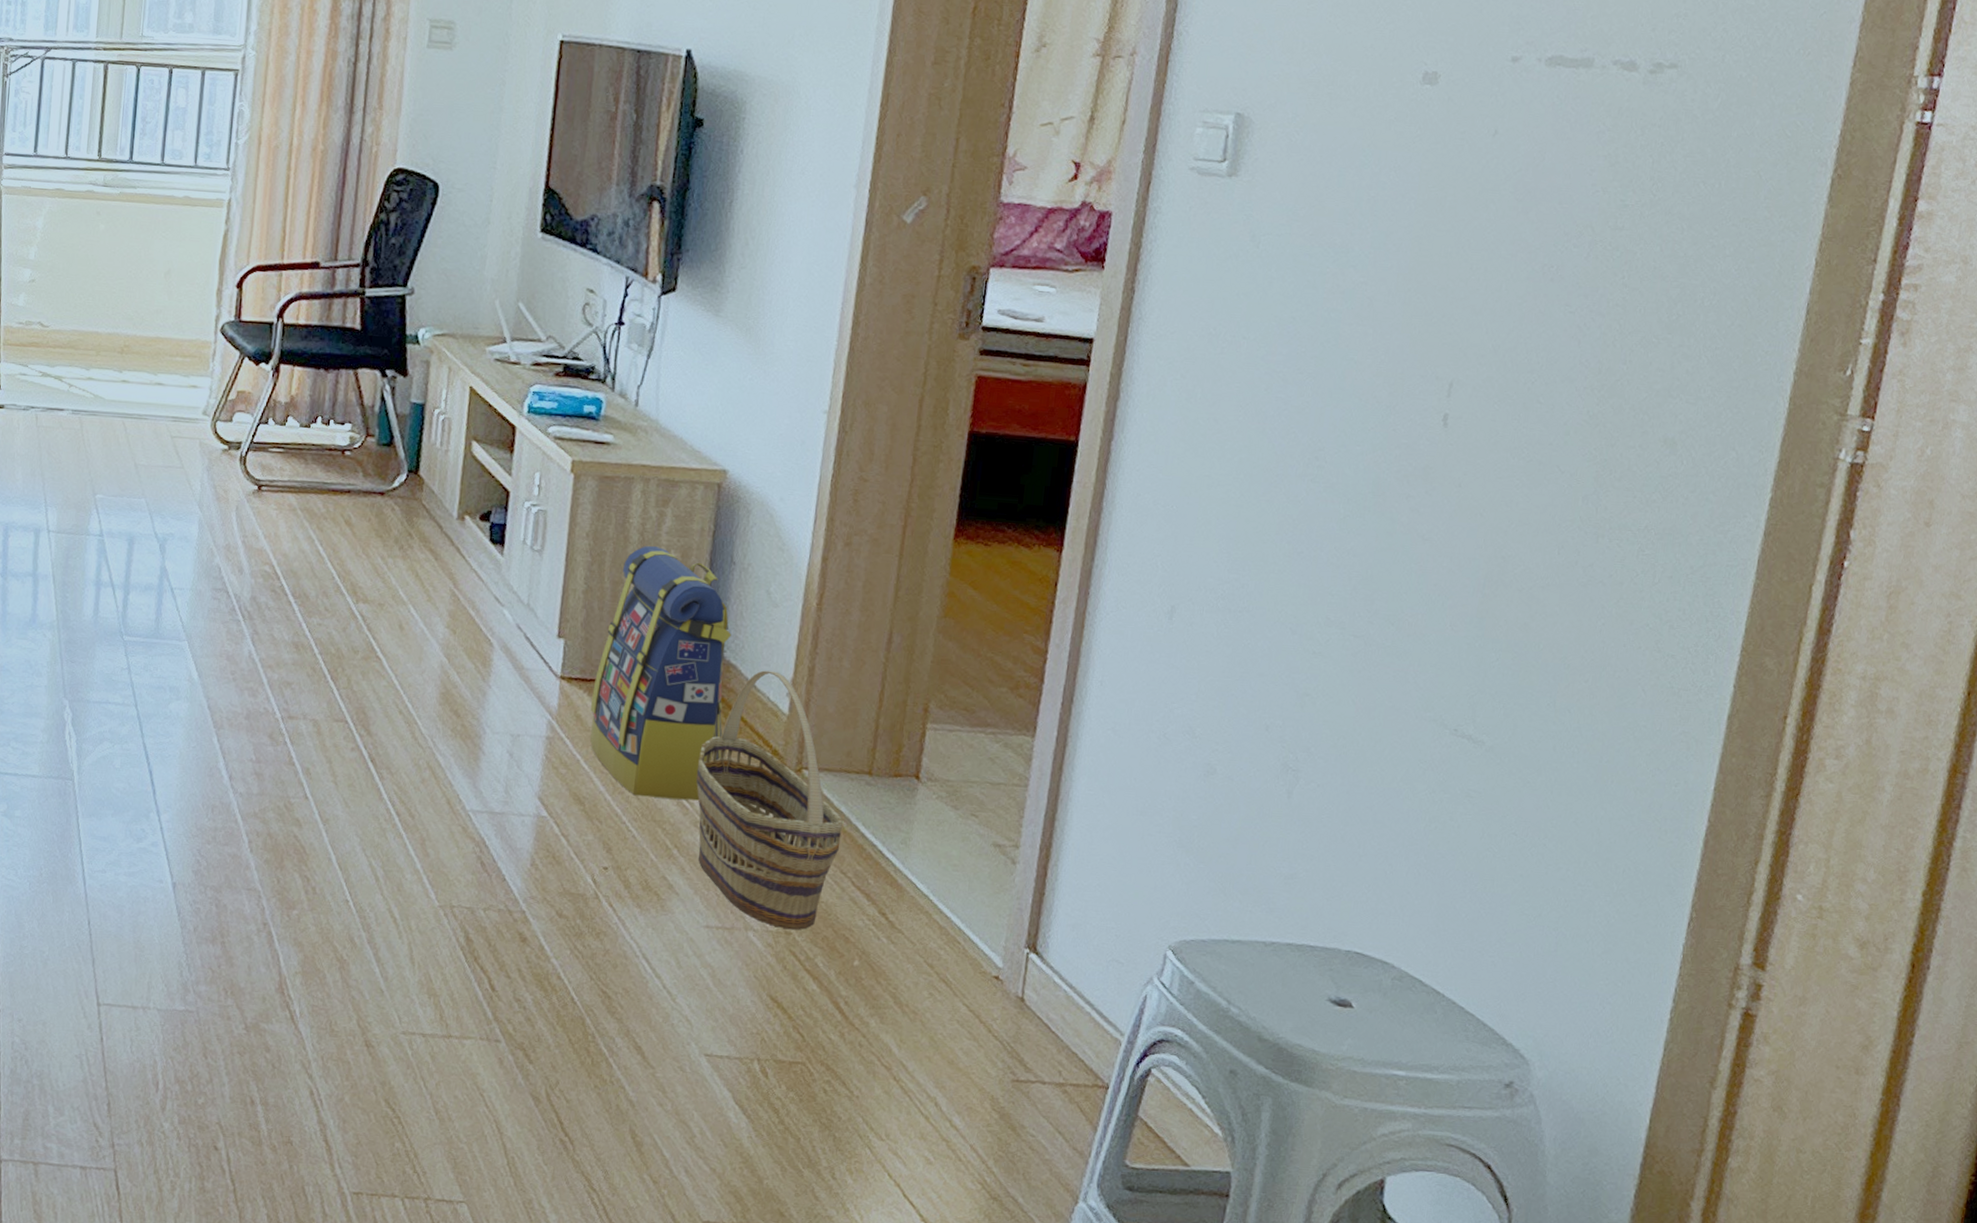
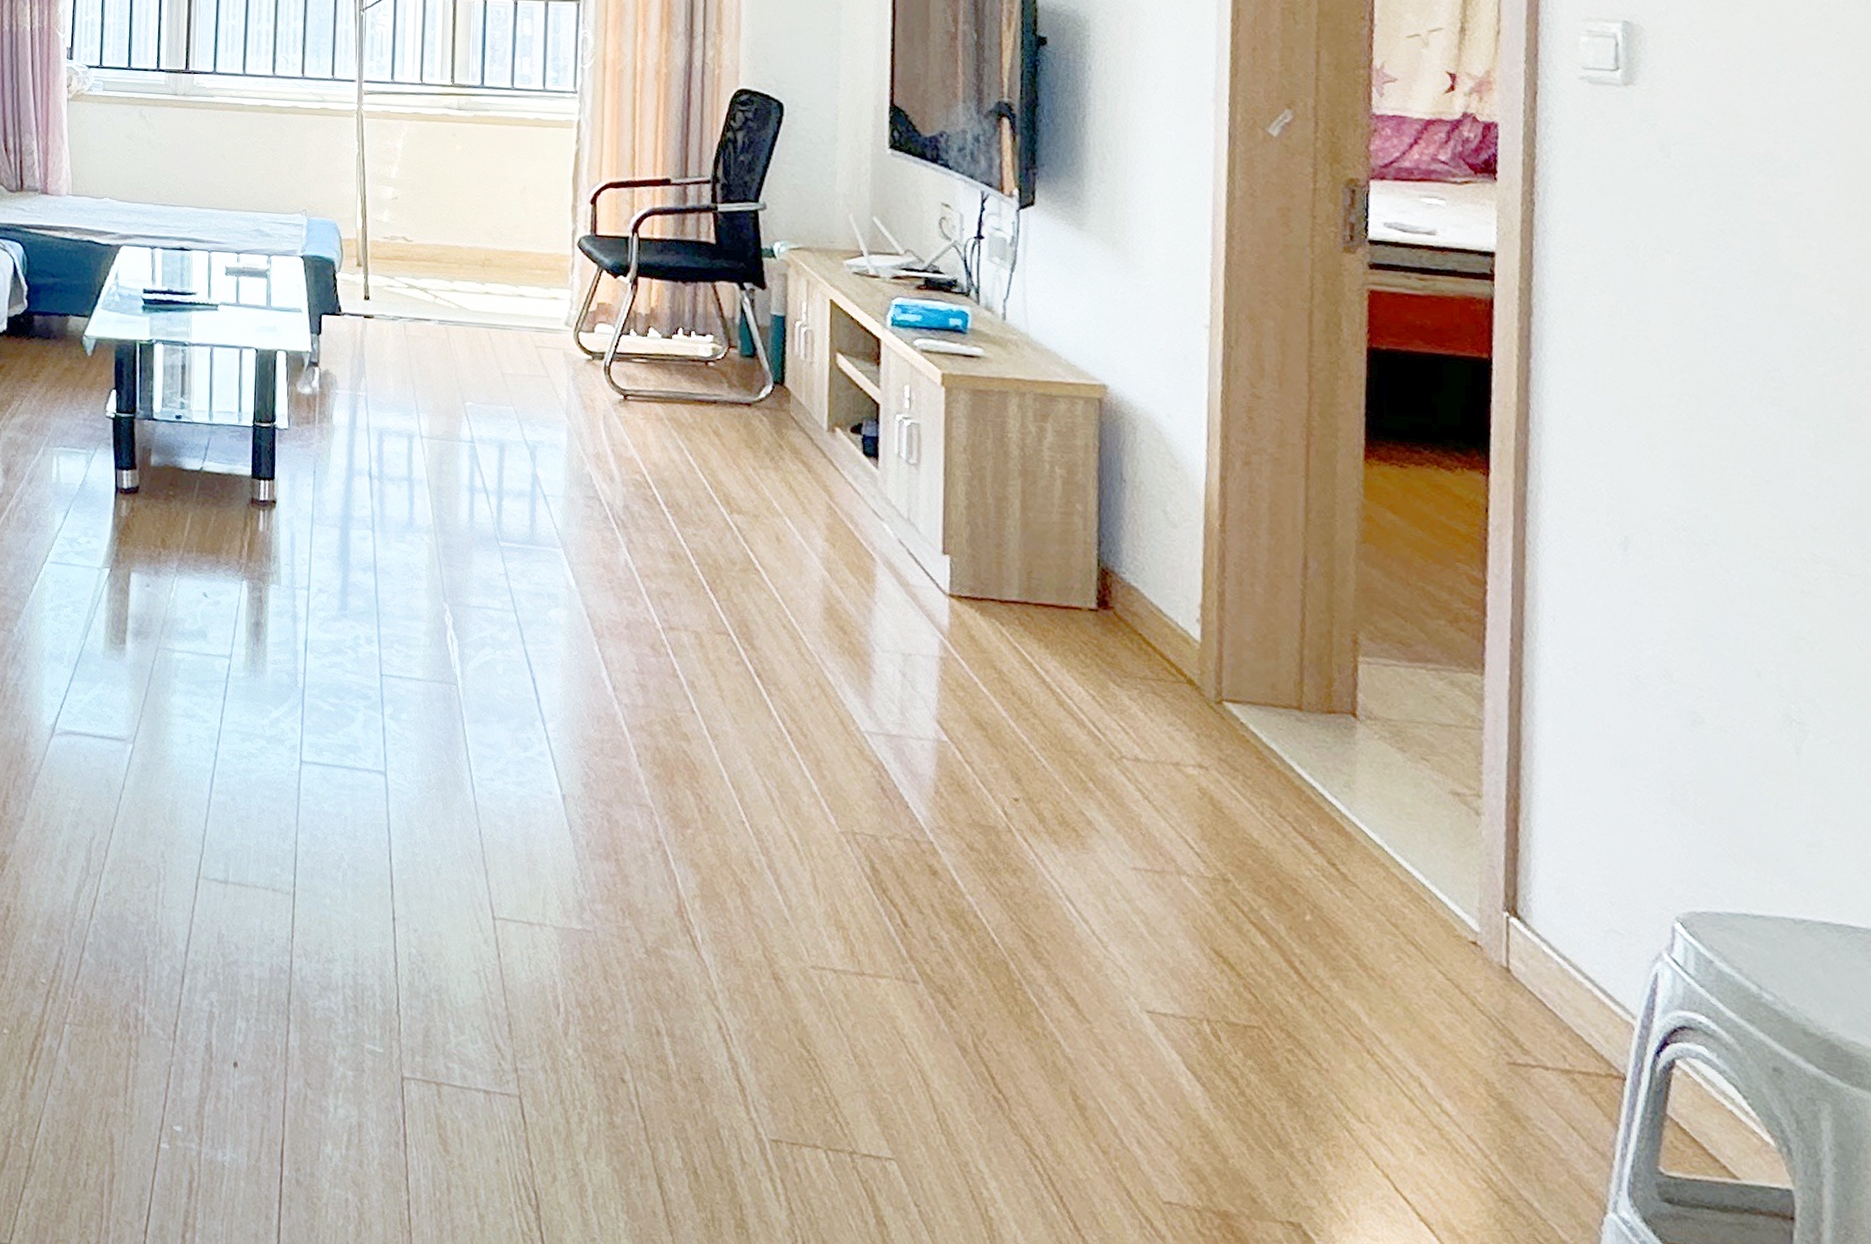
backpack: present [590,545,732,801] -> none [985,461,1132,731]
basket: present [696,670,843,930] -> none [1106,594,1275,877]

